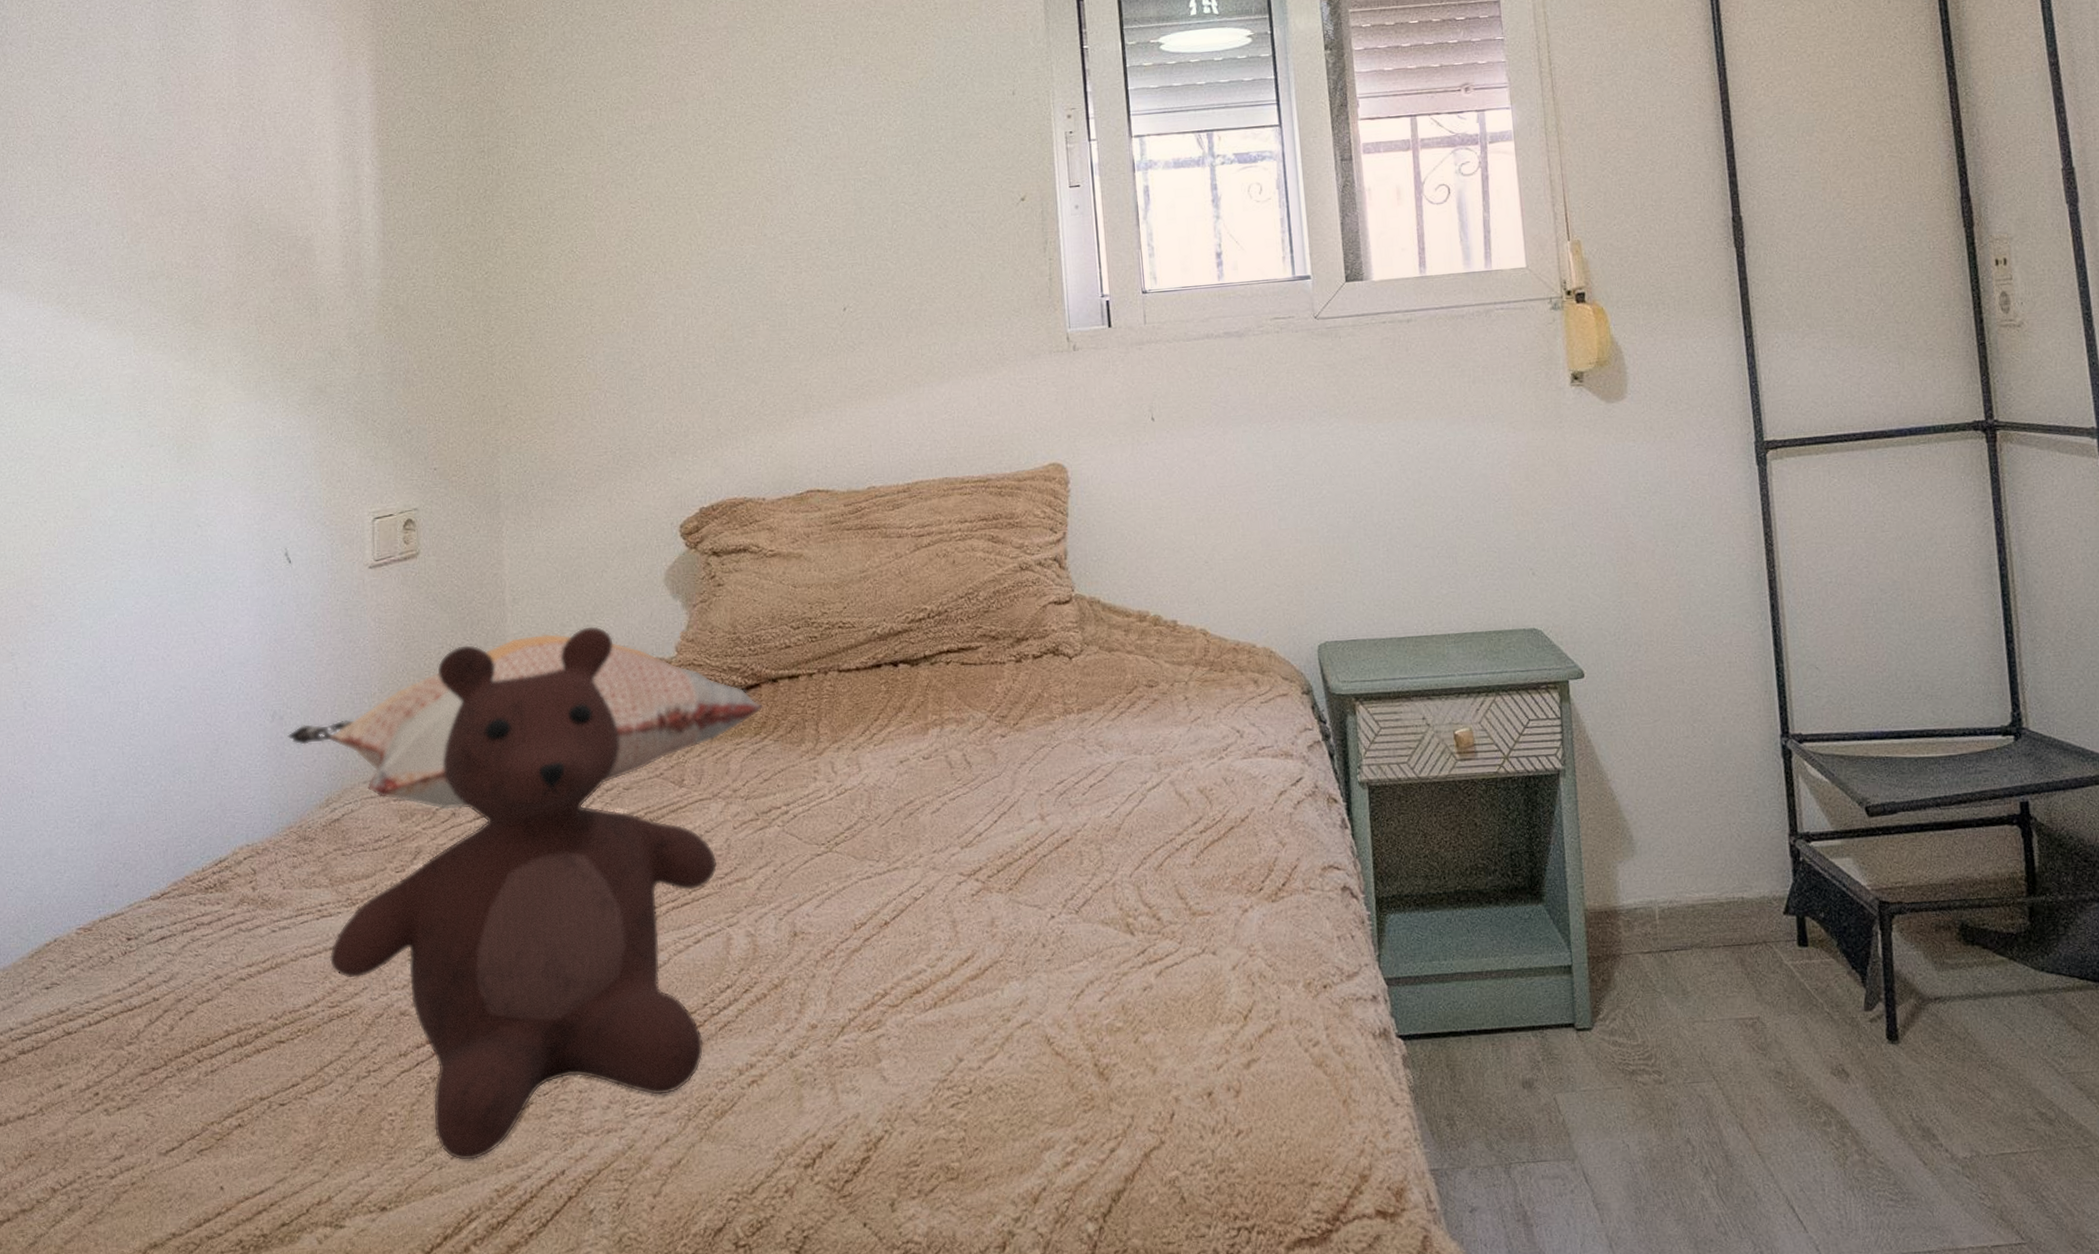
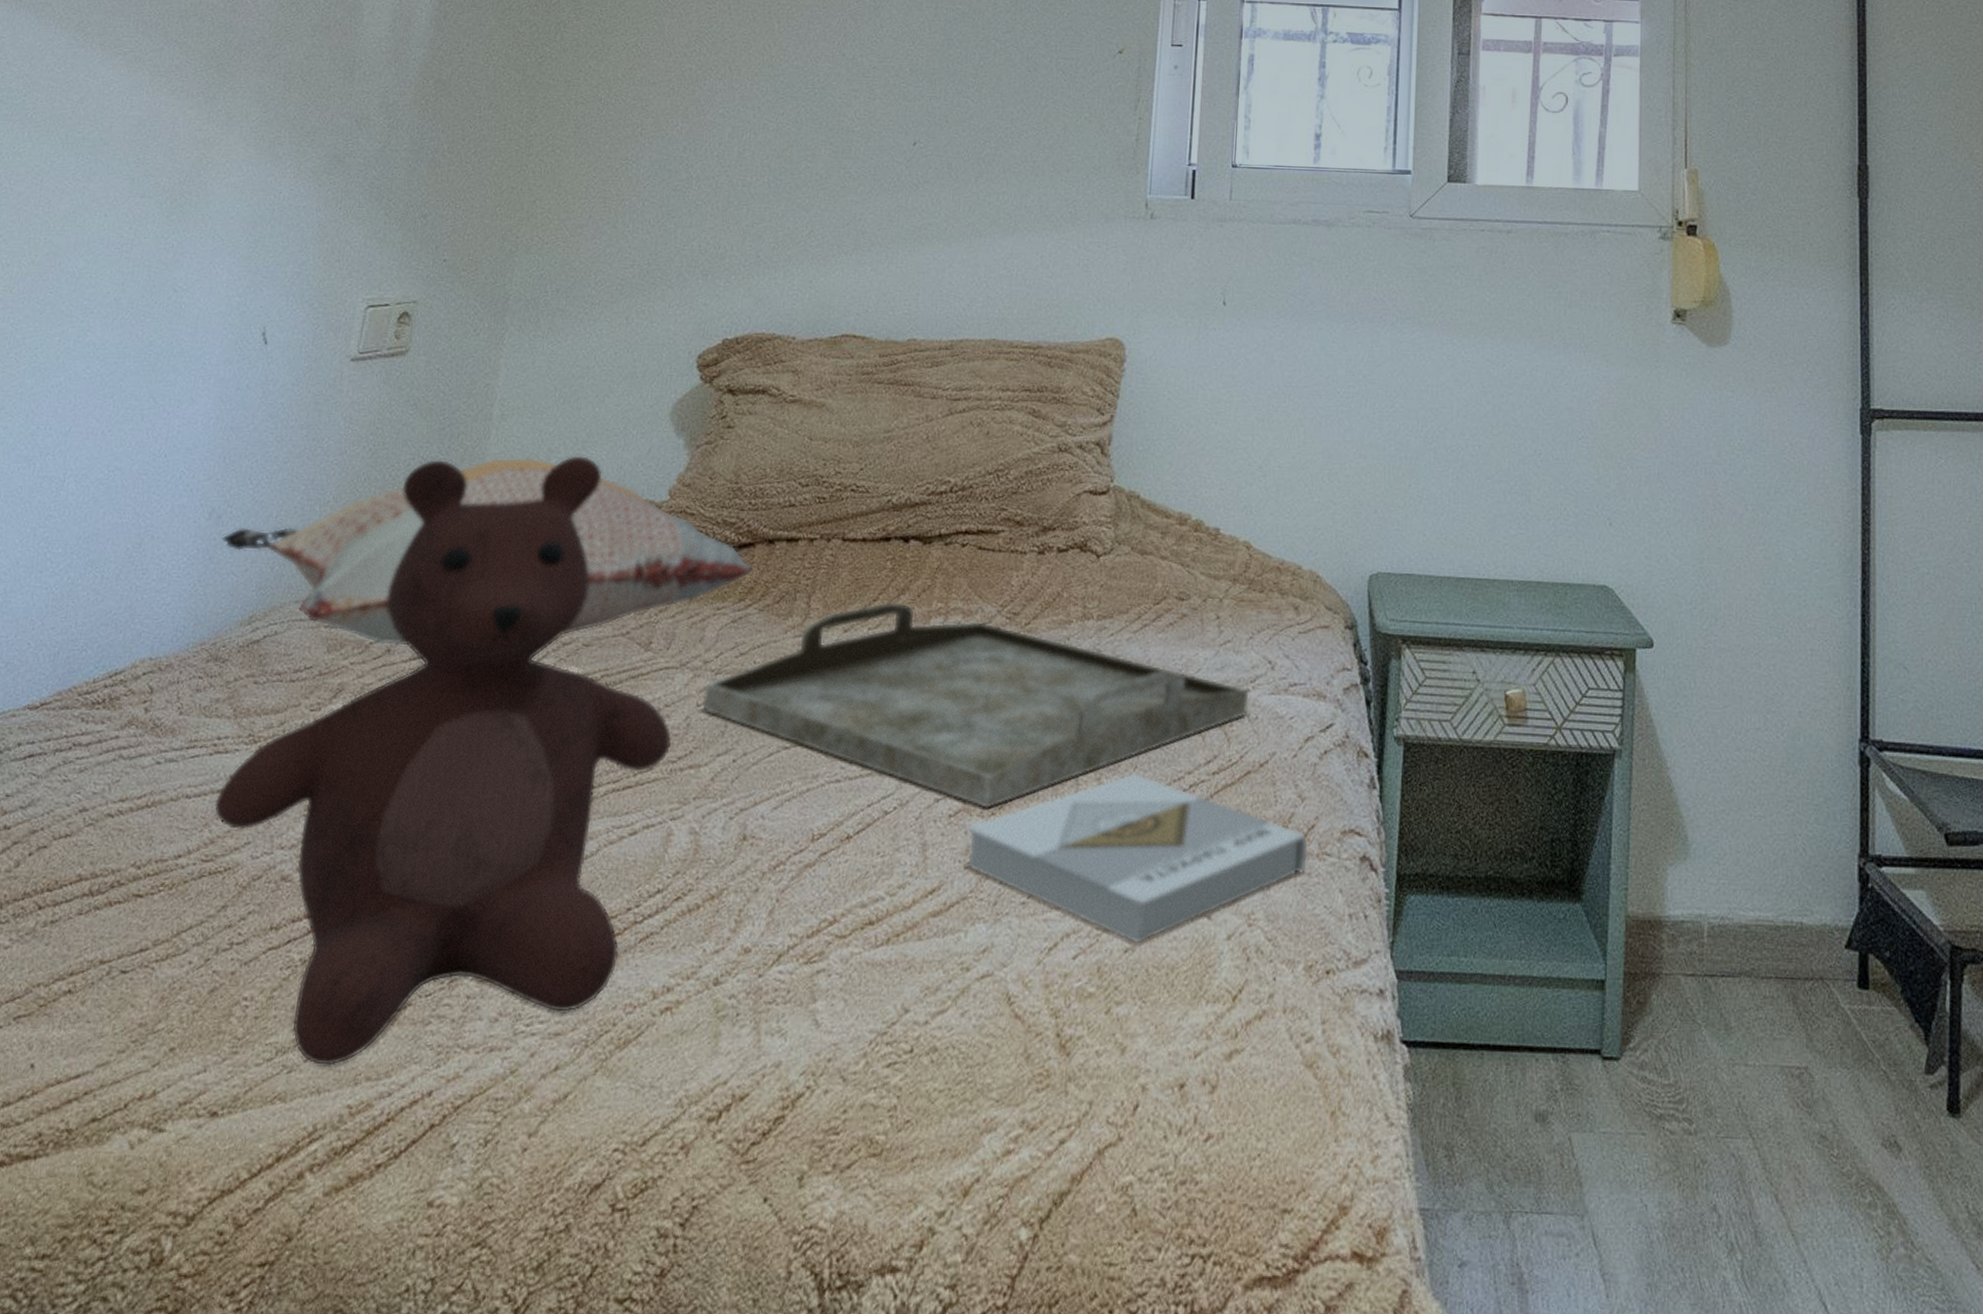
serving tray: none [737,719,1225,885] -> present [702,601,1249,809]
book: none [988,839,1296,983] -> present [966,772,1309,944]

